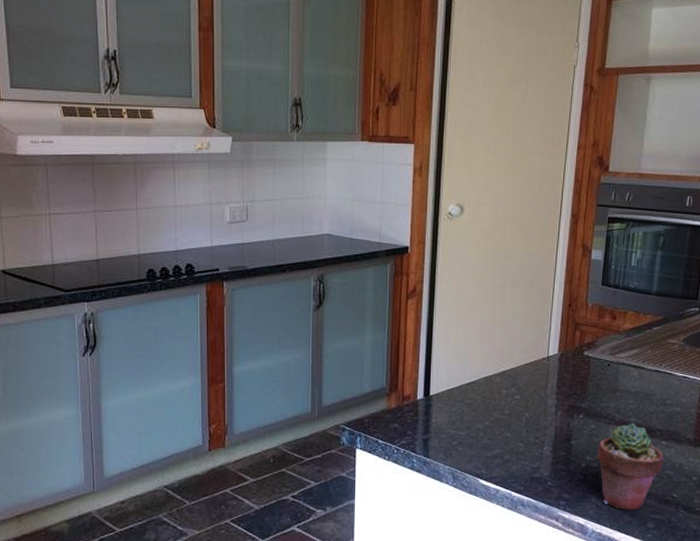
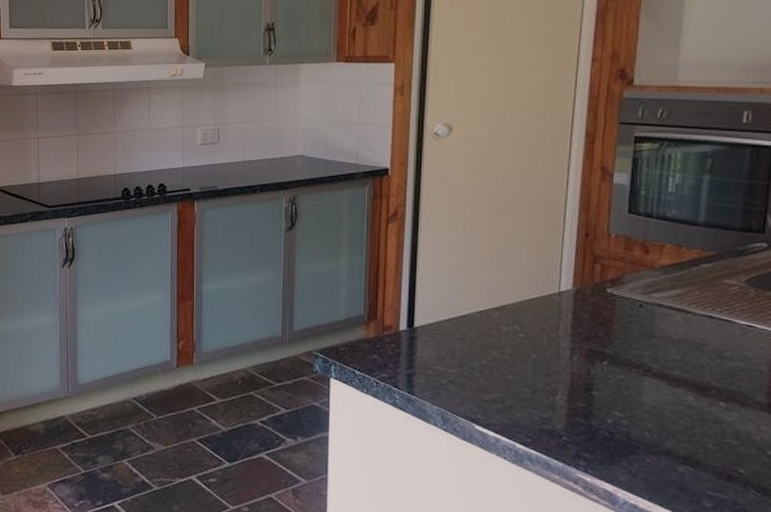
potted succulent: present [597,423,664,510] -> none [627,377,724,483]

